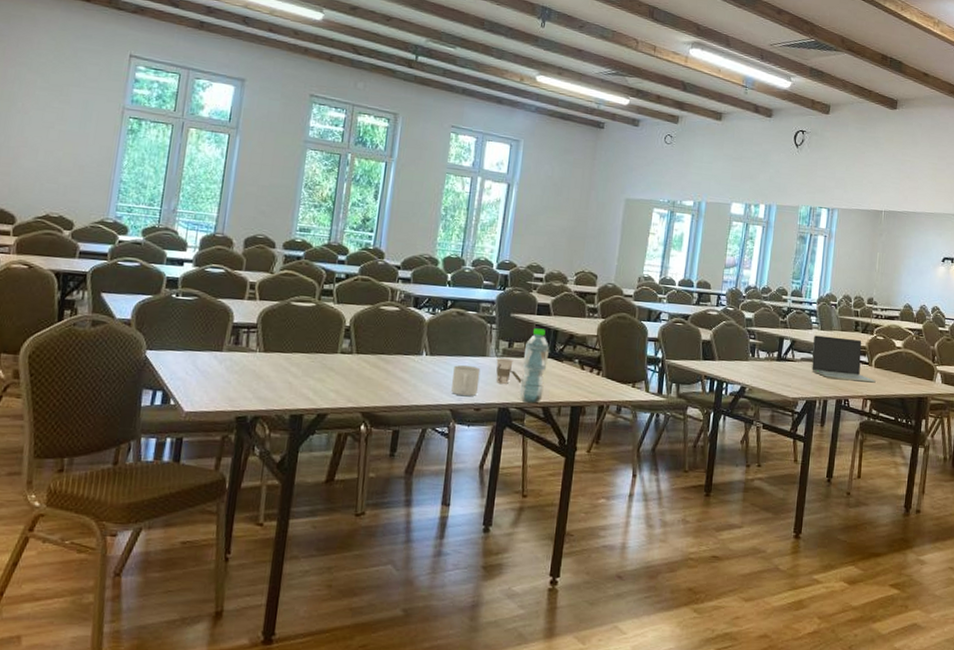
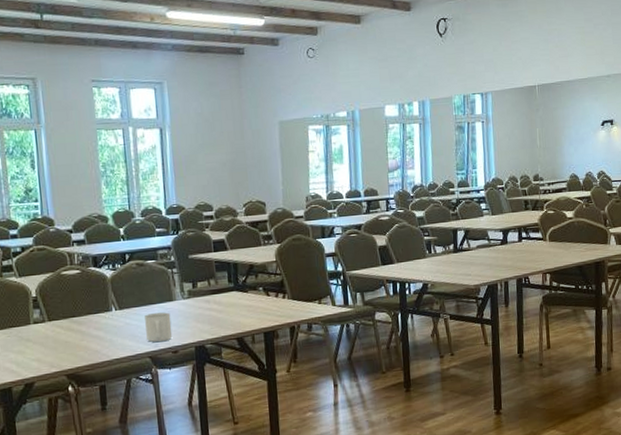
cup: present [496,358,522,384] -> none [183,299,212,324]
water bottle: present [518,328,549,403] -> none [208,264,235,337]
laptop: present [812,335,876,383] -> none [486,218,552,260]

